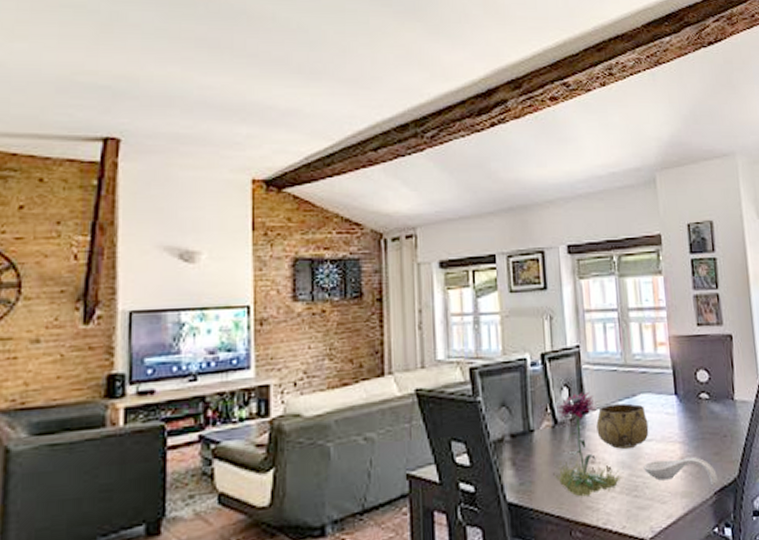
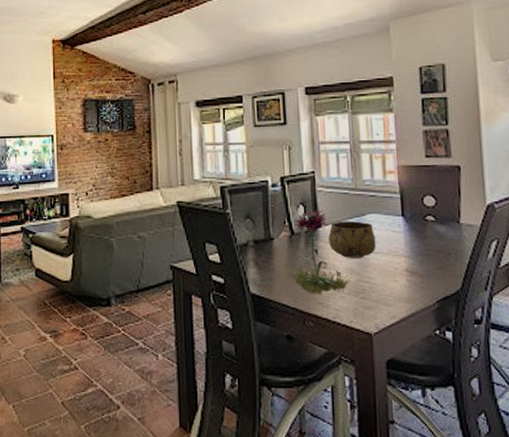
spoon rest: present [643,457,719,485] -> none [370,270,442,294]

